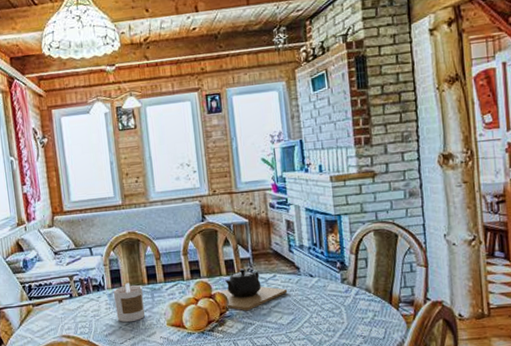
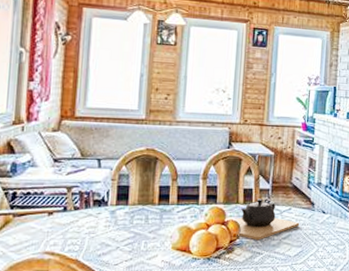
candle: present [113,283,146,323] -> none [116,201,152,243]

